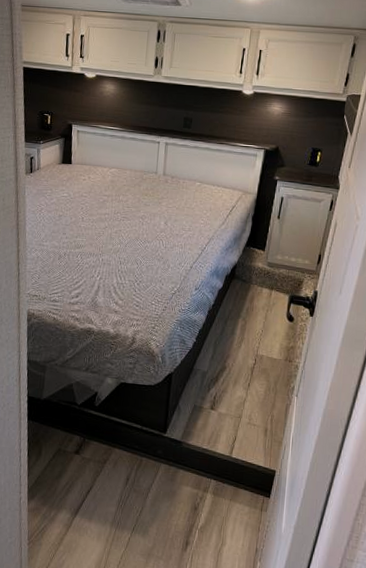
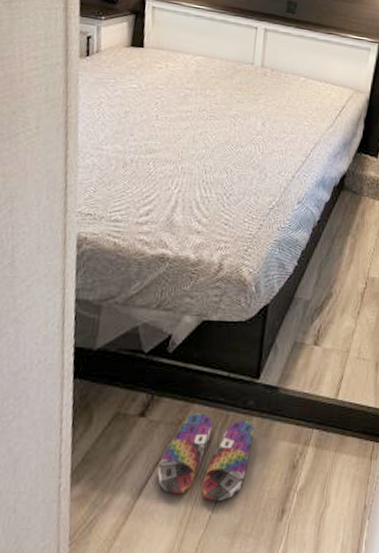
slippers: none [89,455,163,527] -> present [157,412,254,501]

